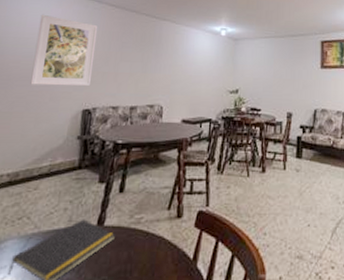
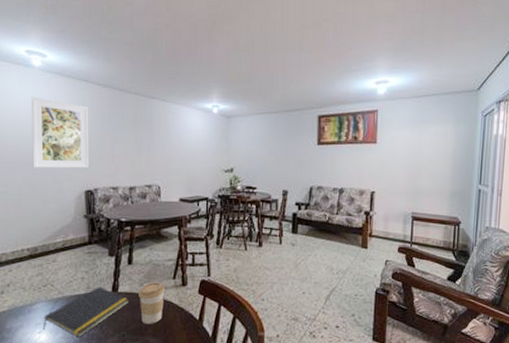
coffee cup: none [127,213,158,266] -> present [139,282,165,324]

